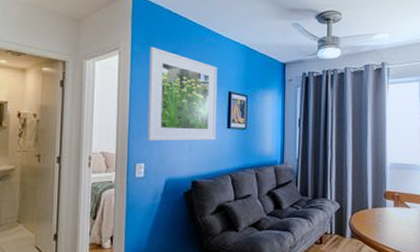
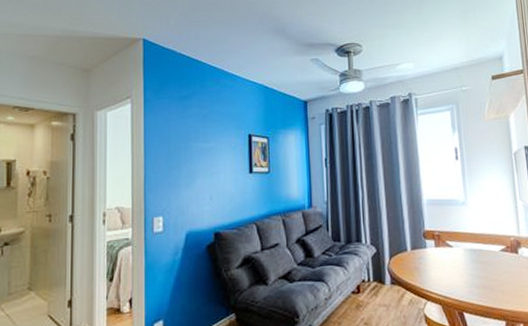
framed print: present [147,46,218,142] -> none [164,92,238,193]

